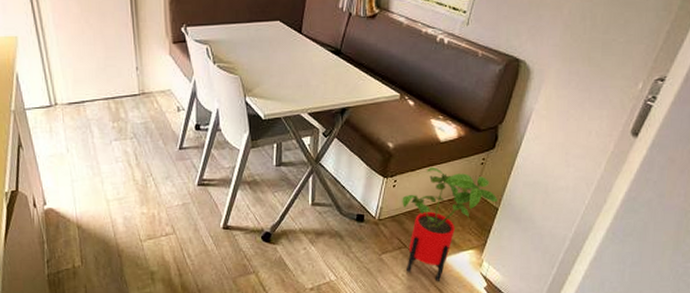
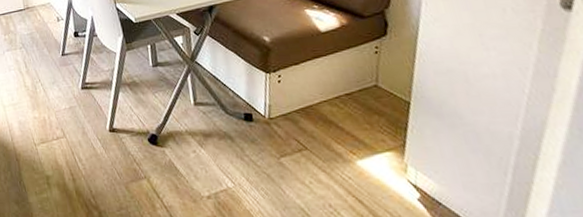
house plant: present [402,167,498,282] -> none [291,59,407,191]

